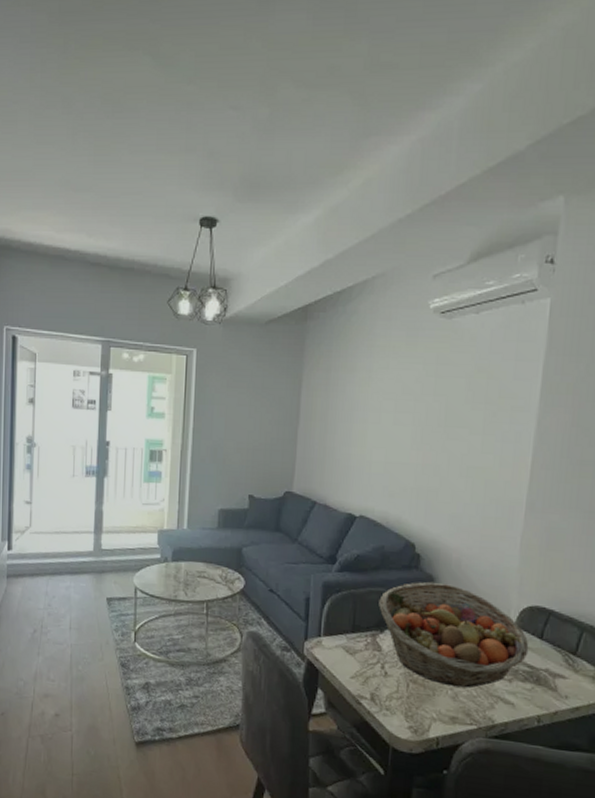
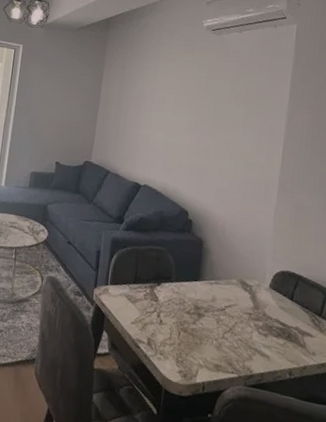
fruit basket: present [379,581,529,688] -> none [157,243,282,340]

